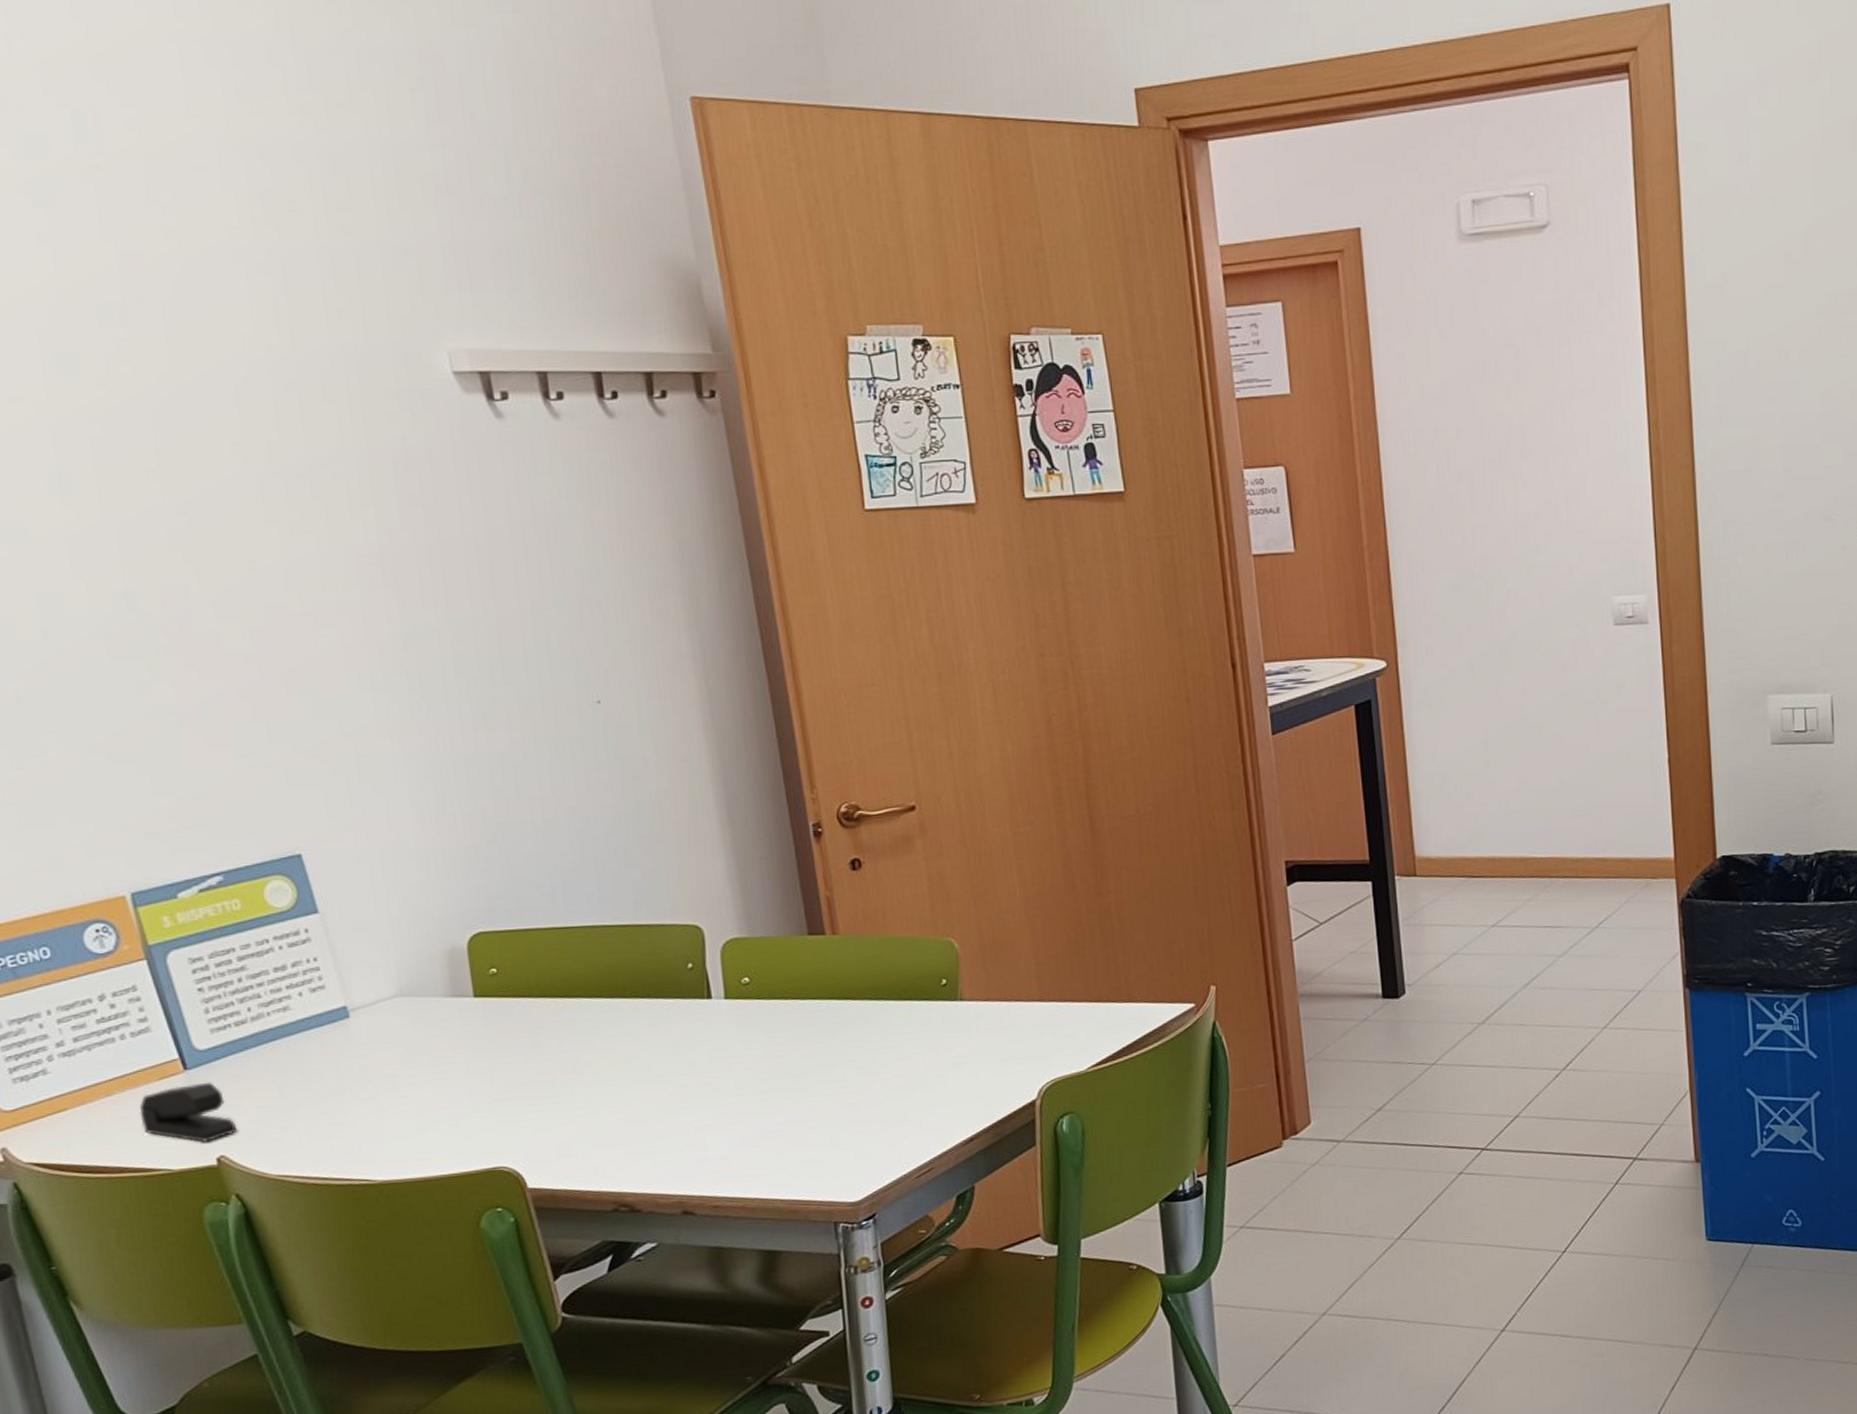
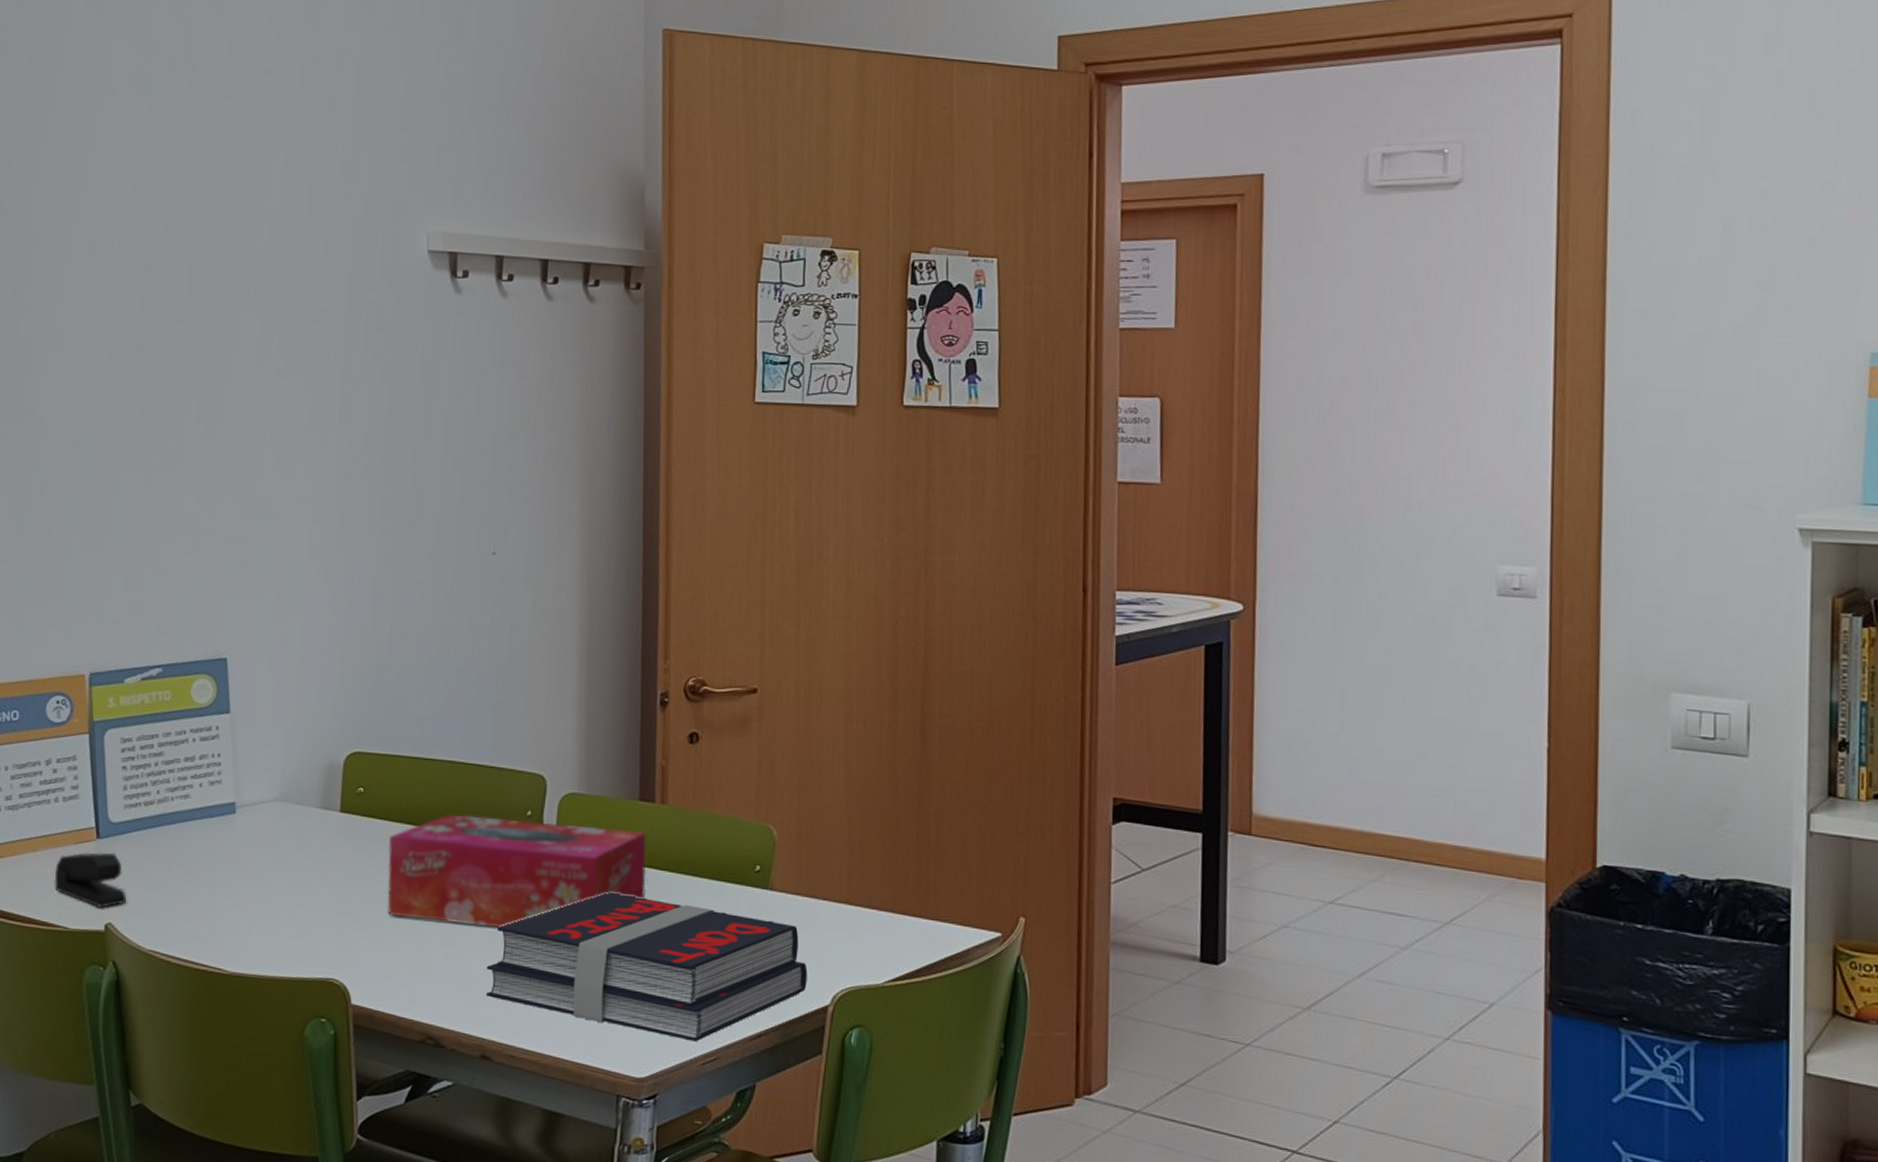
tissue box: none [537,964,831,1093] -> present [387,813,647,928]
book: none [671,1028,1011,1158] -> present [486,892,808,1042]

